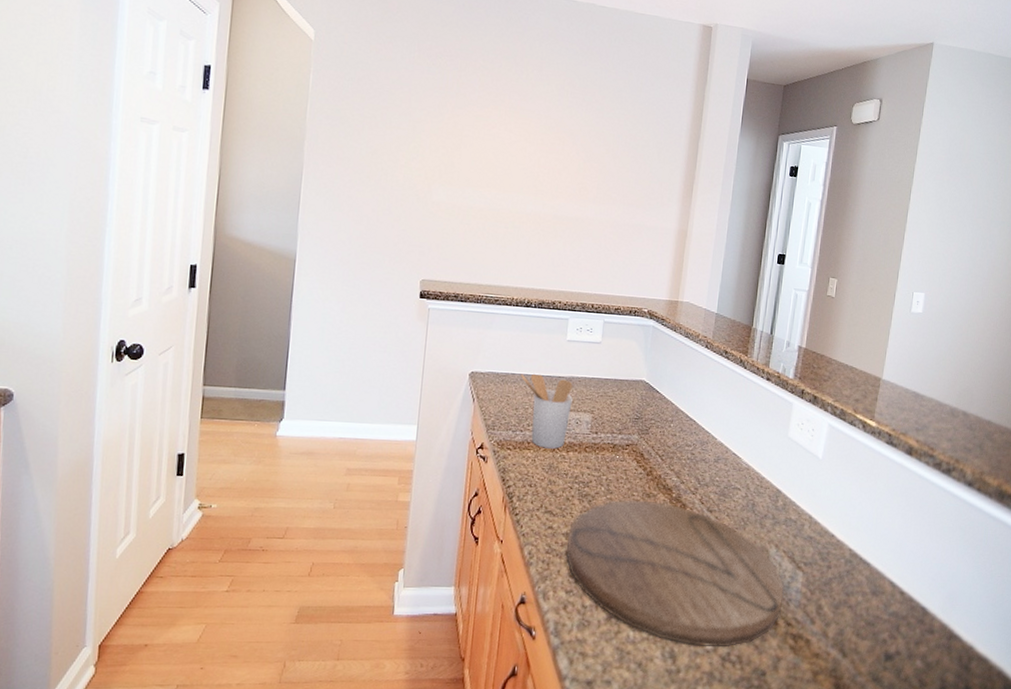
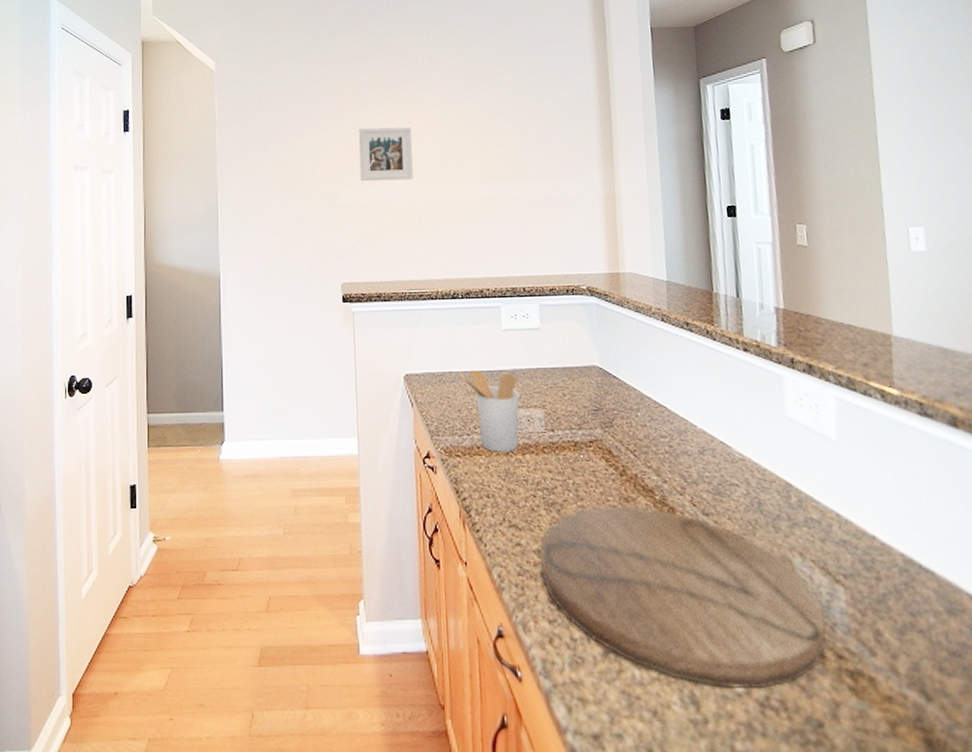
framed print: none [453,128,512,188] -> present [358,126,413,182]

